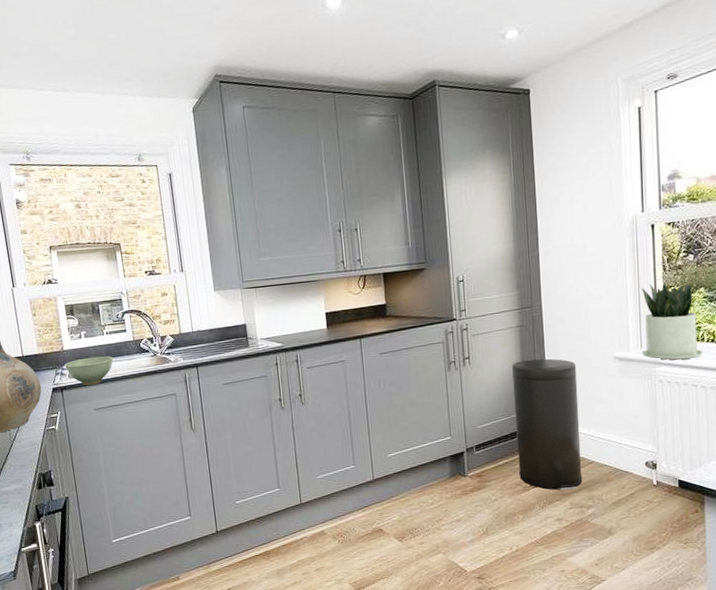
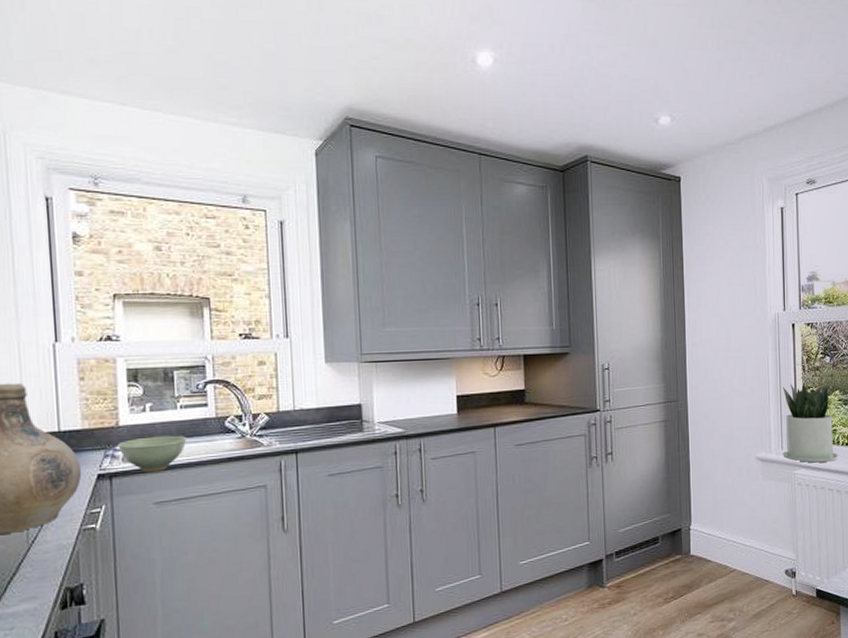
pedal bin: present [512,358,583,491] -> none [656,457,724,603]

